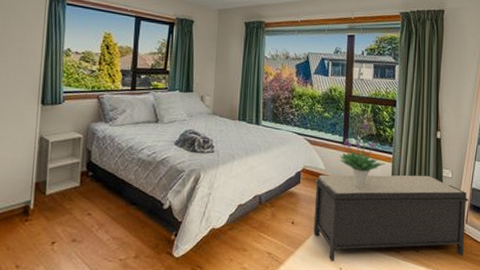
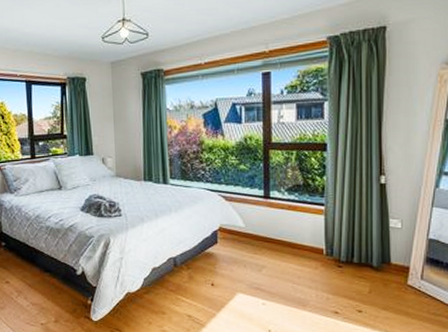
bench: present [313,175,468,261] -> none [233,227,424,323]
potted plant: present [340,122,385,185] -> none [261,172,316,242]

